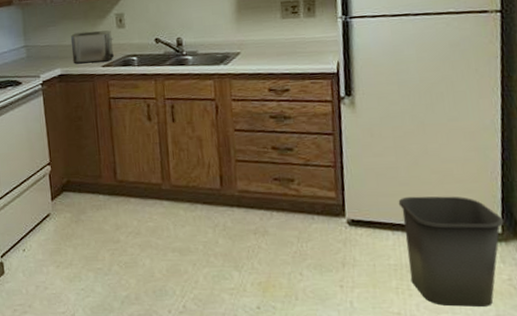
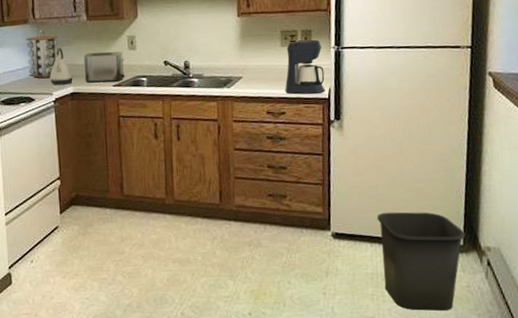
spice rack: none [10,11,44,61] -> present [25,30,59,78]
kettle: none [36,28,60,68] -> present [50,47,73,85]
coffee maker: none [287,9,332,70] -> present [285,39,325,95]

